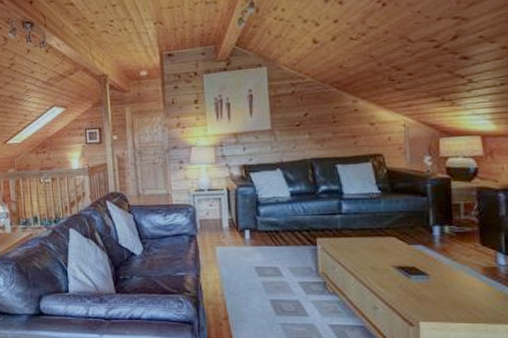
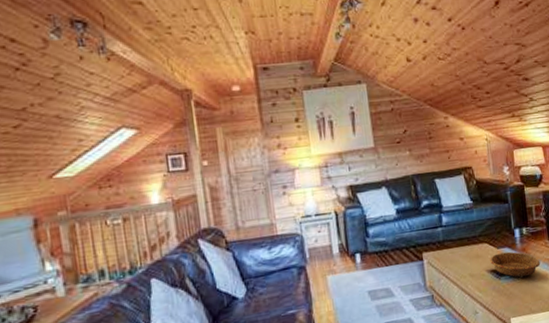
decorative bowl: none [396,249,466,280] -> present [489,251,541,278]

